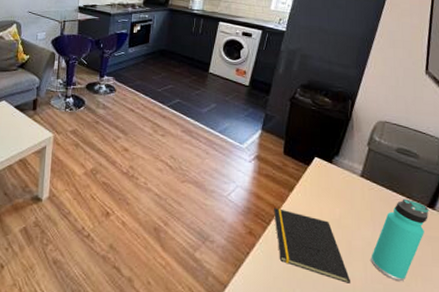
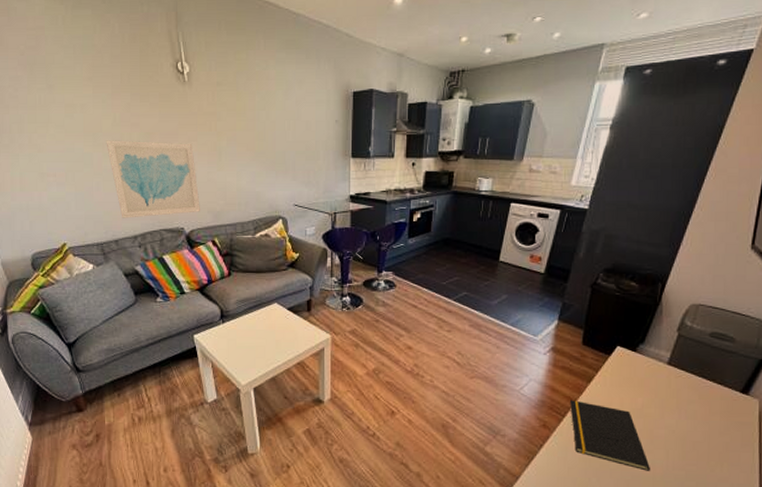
thermos bottle: present [371,198,429,282] -> none [673,384,742,468]

